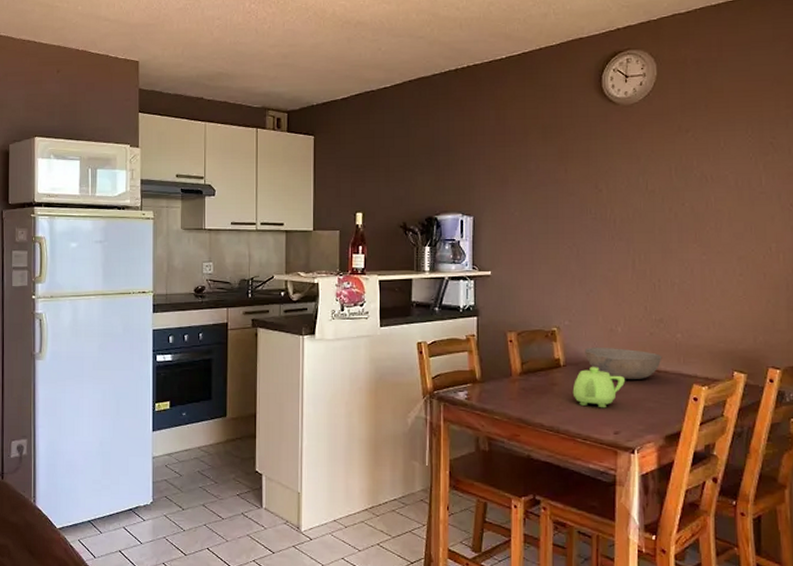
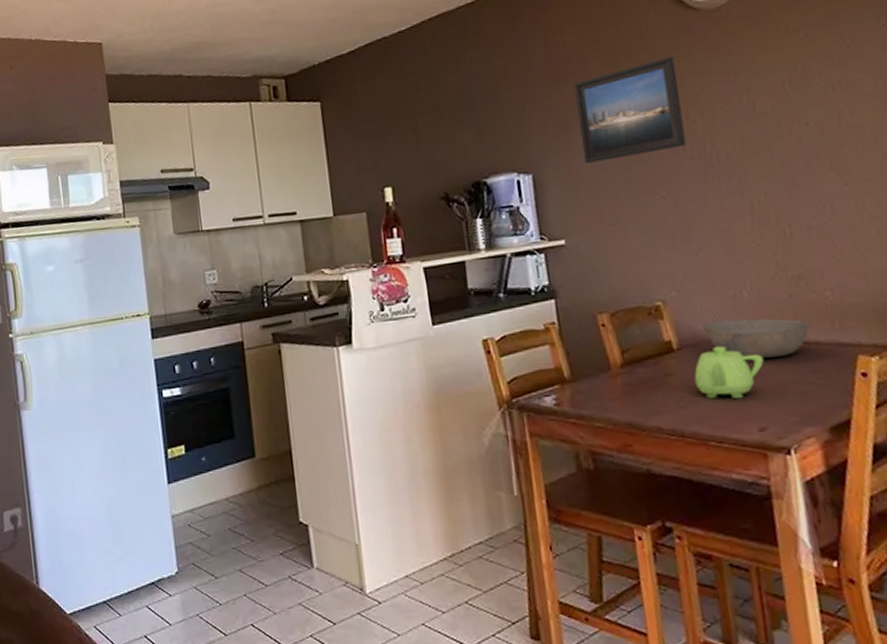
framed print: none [514,138,594,213] -> present [574,56,687,164]

